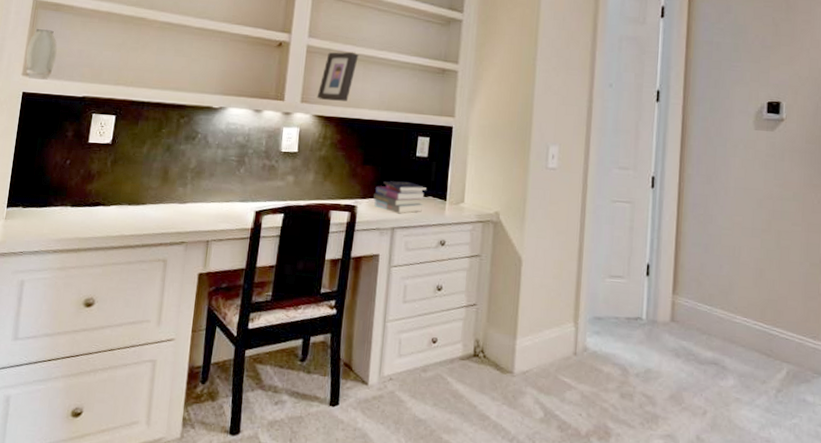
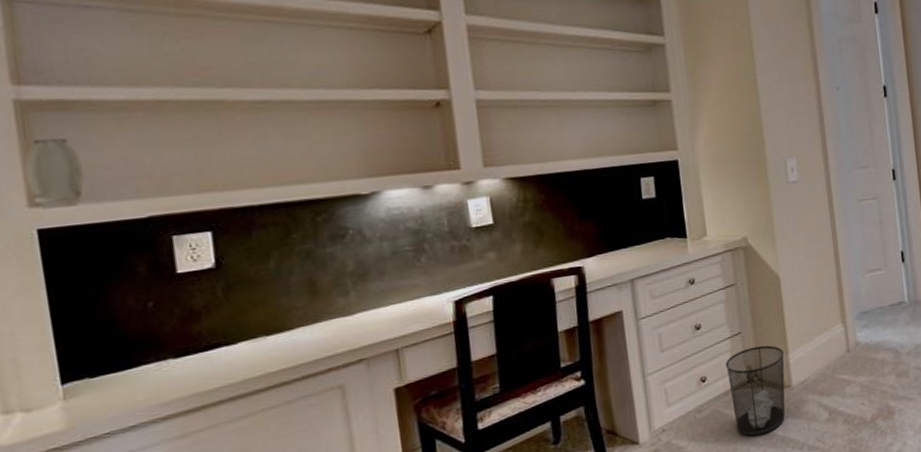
picture frame: present [316,52,359,101] -> none [503,98,547,159]
books: present [372,180,426,214] -> none [600,227,662,264]
waste bin: none [454,322,512,415] -> present [725,345,785,437]

